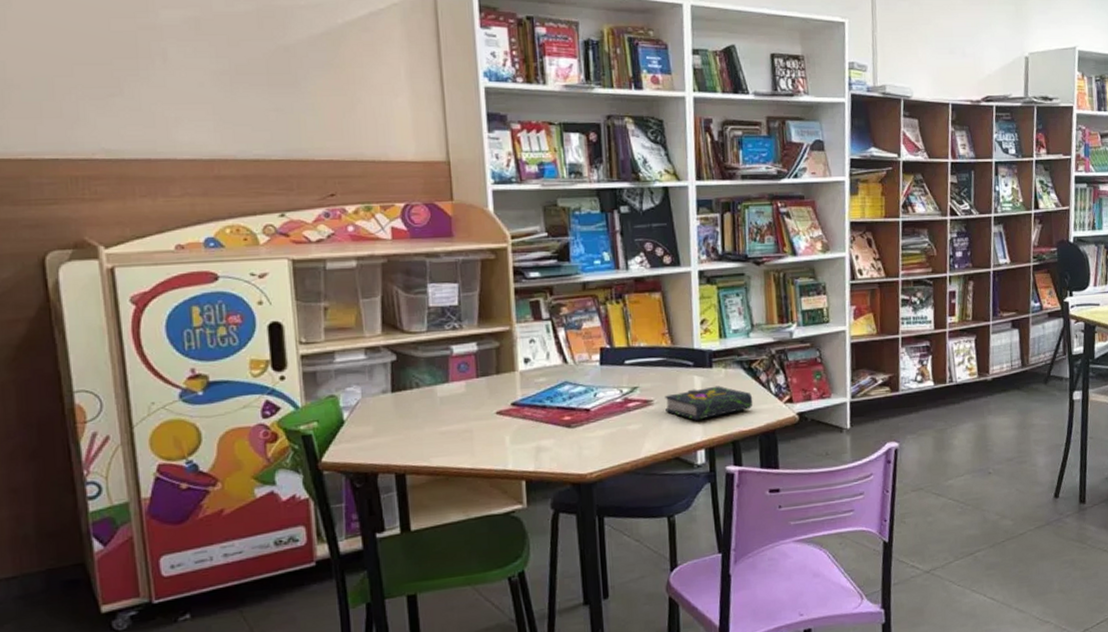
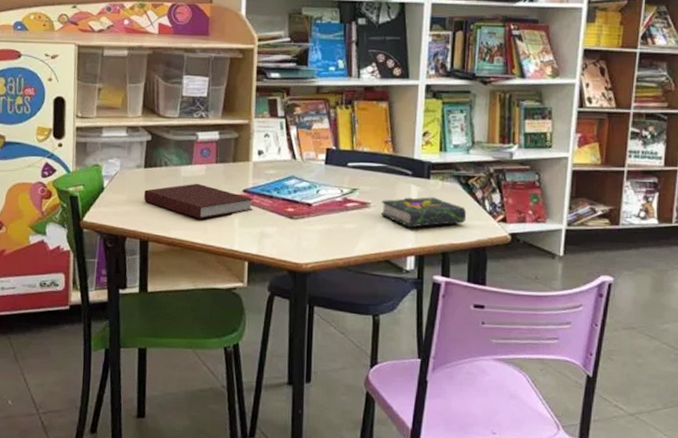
notebook: none [394,402,524,442] -> present [144,183,253,219]

